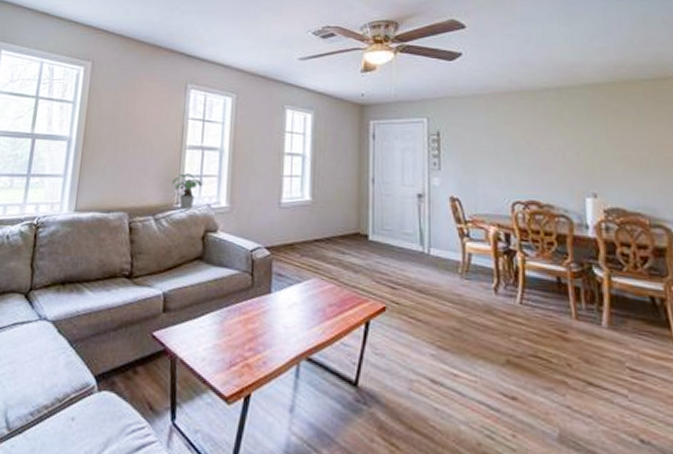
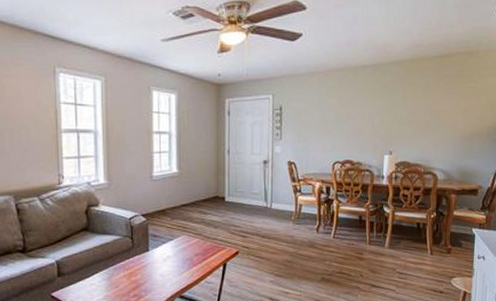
potted plant: present [172,173,205,209] -> none [52,156,83,188]

